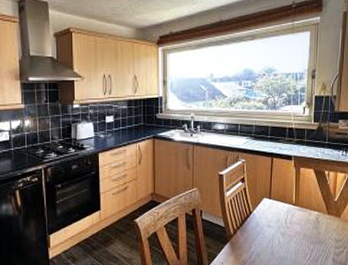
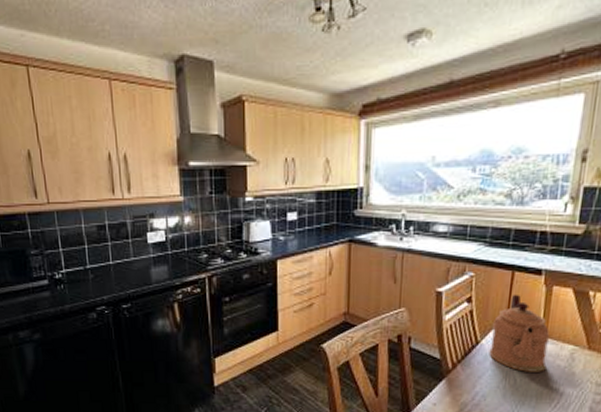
coffeepot: none [259,174,301,234] -> present [489,294,550,372]

